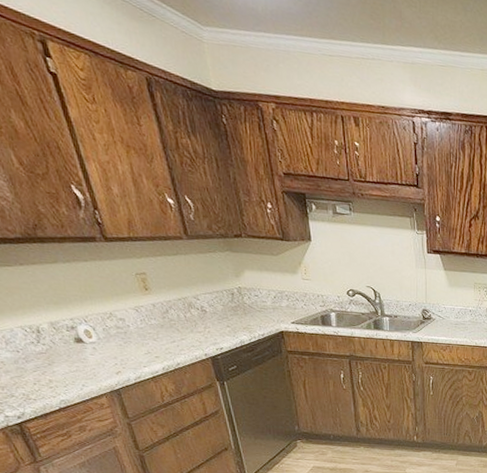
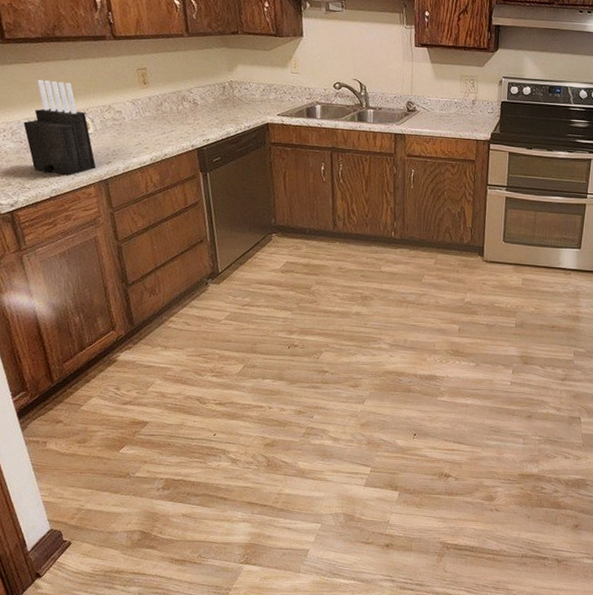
knife block: none [16,284,106,386] -> present [23,79,96,175]

